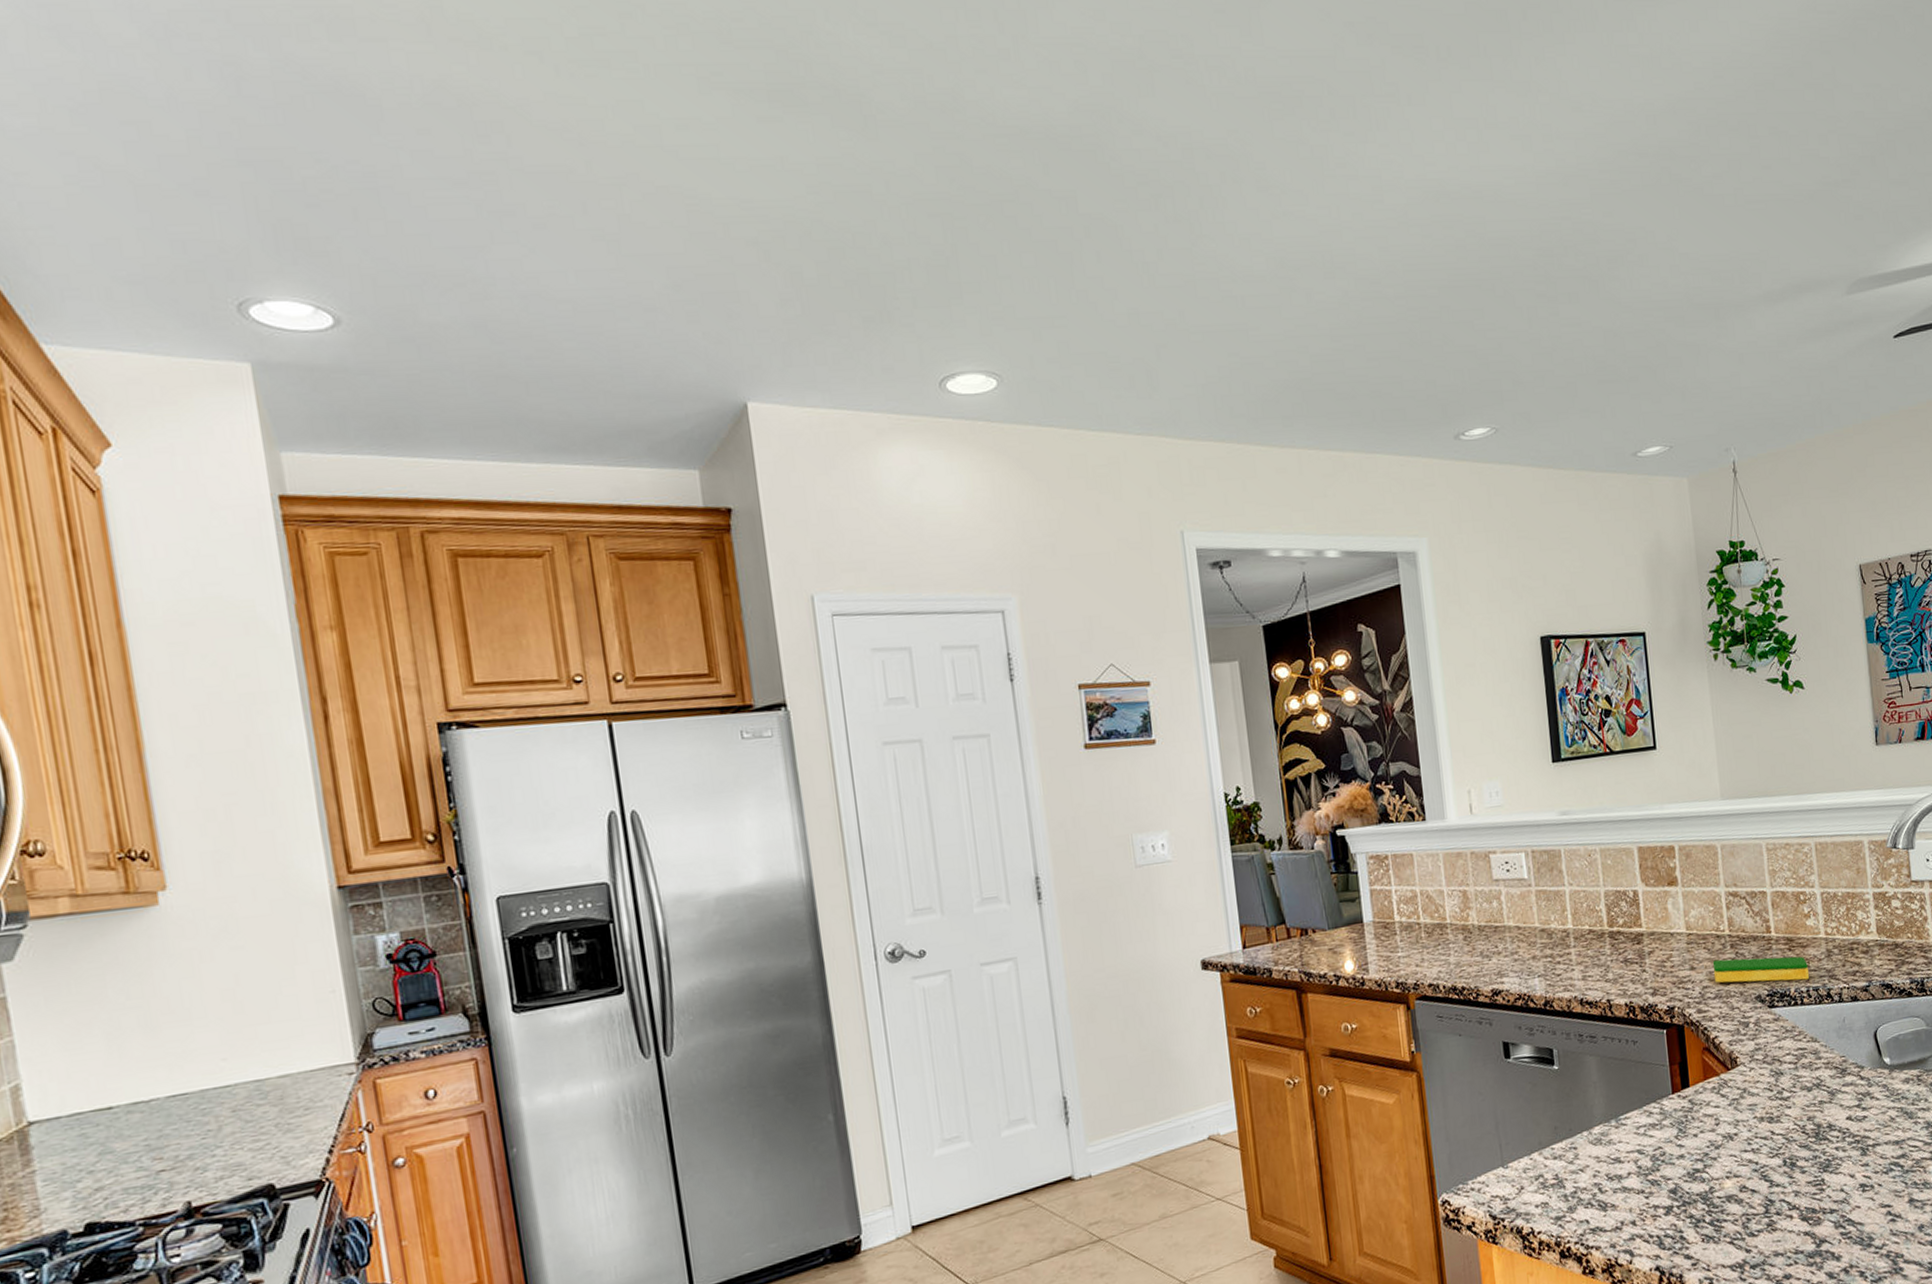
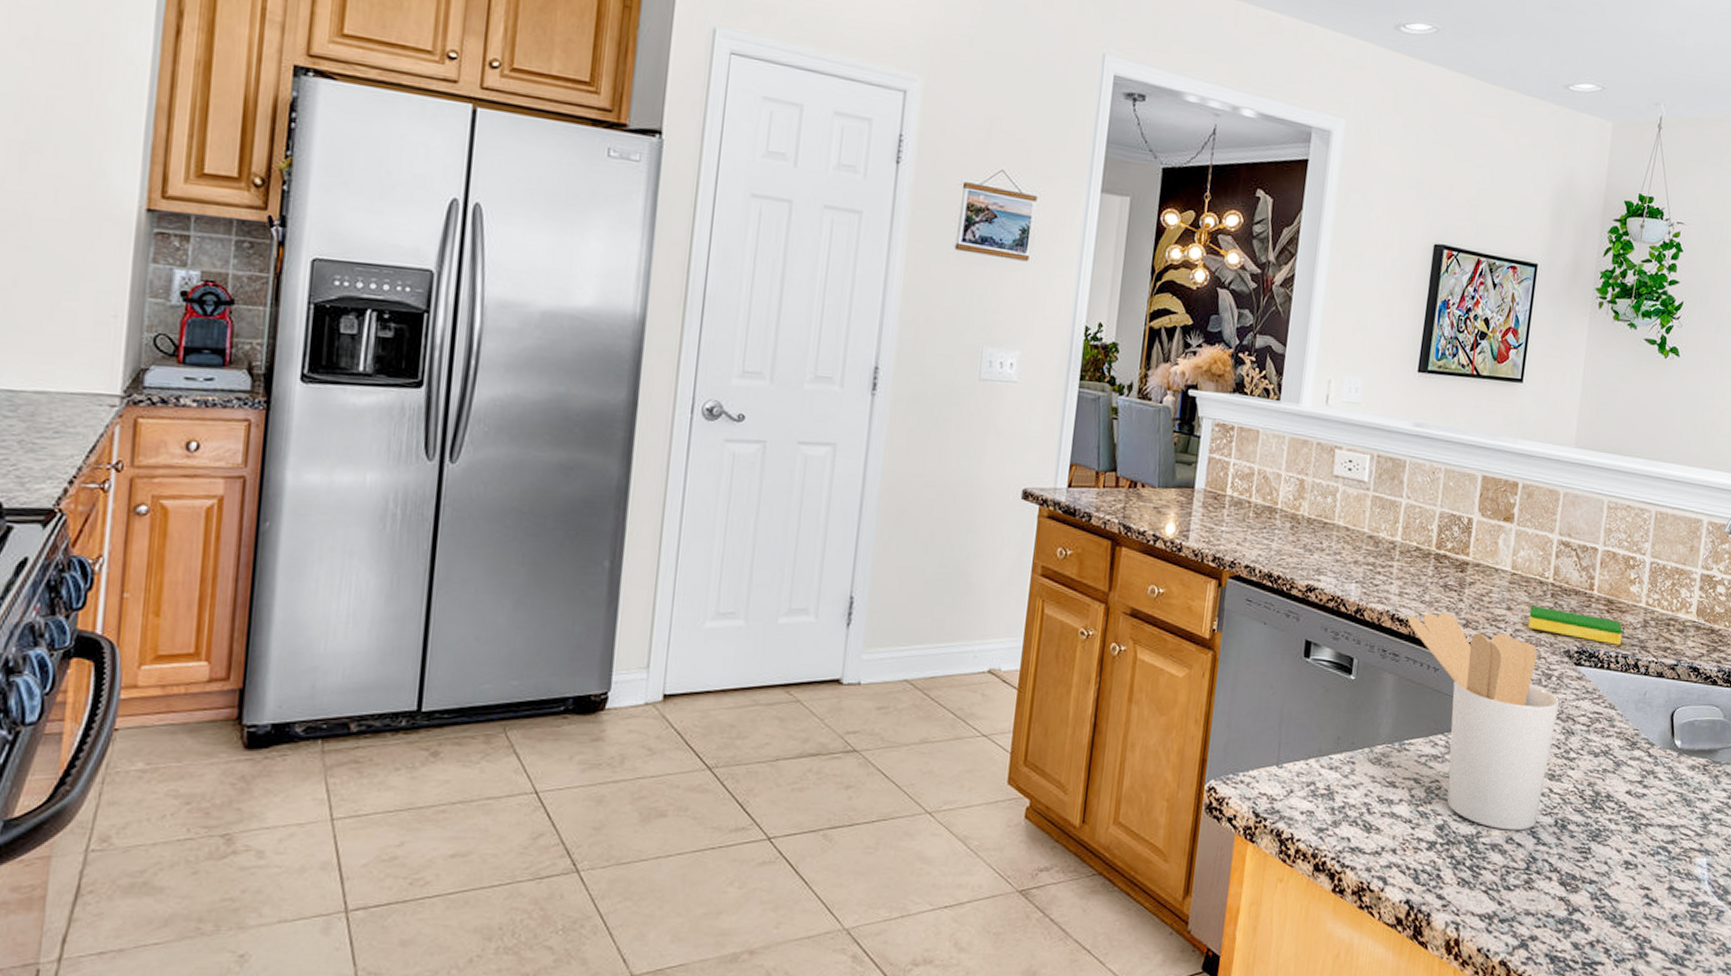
utensil holder: none [1597,985,1766,1181] -> present [1408,612,1560,831]

